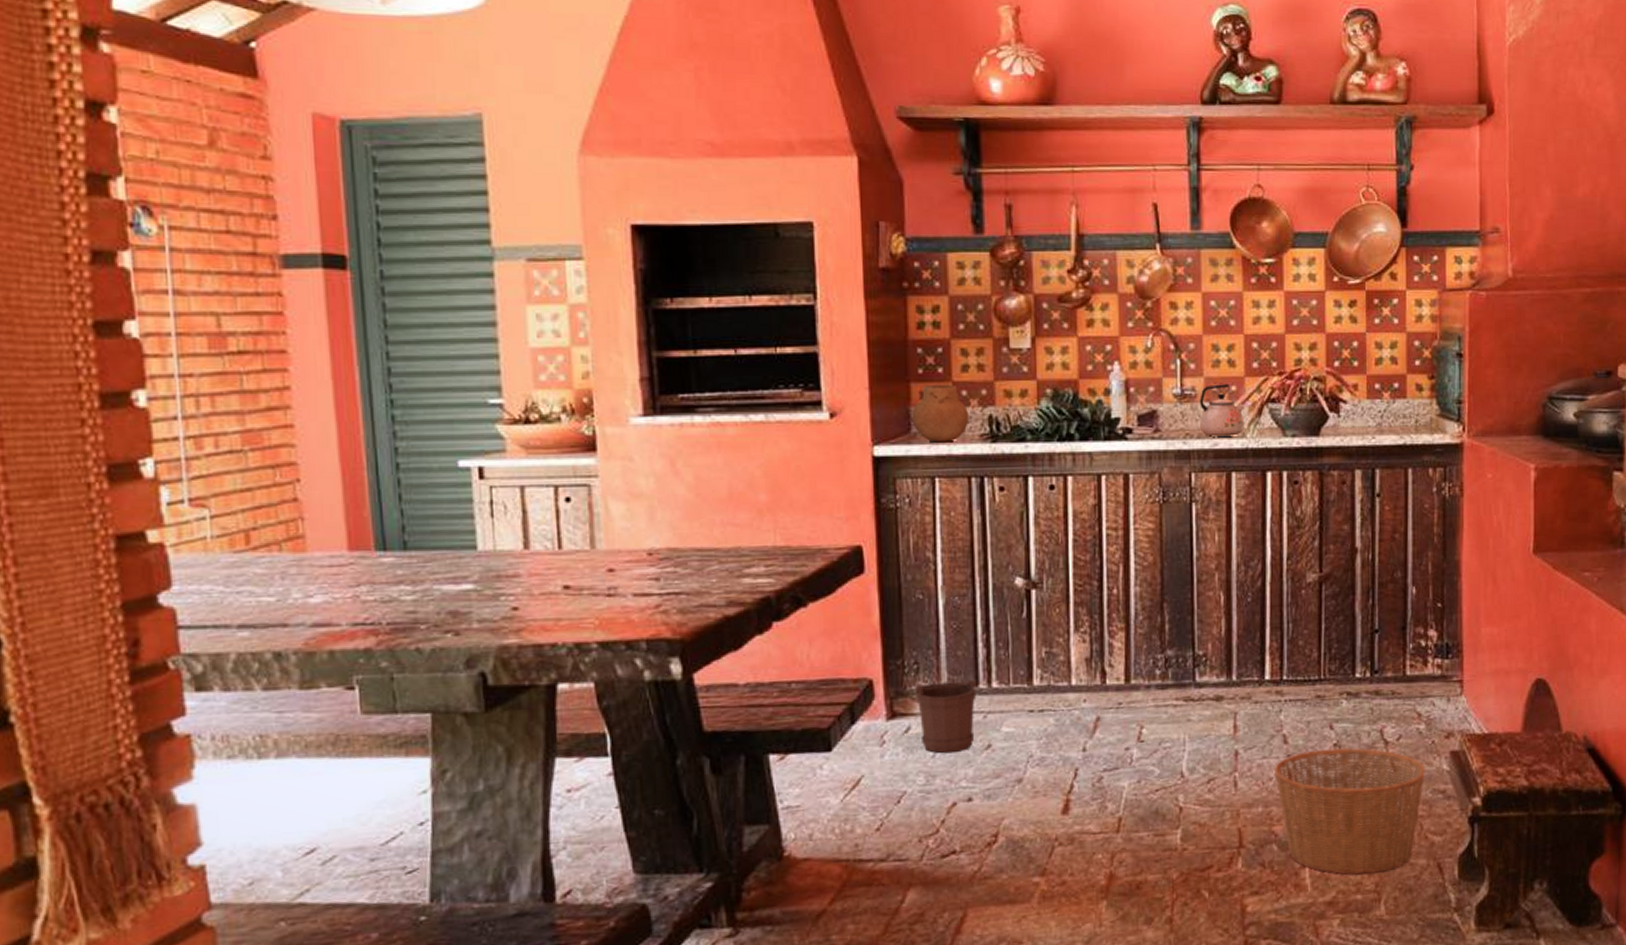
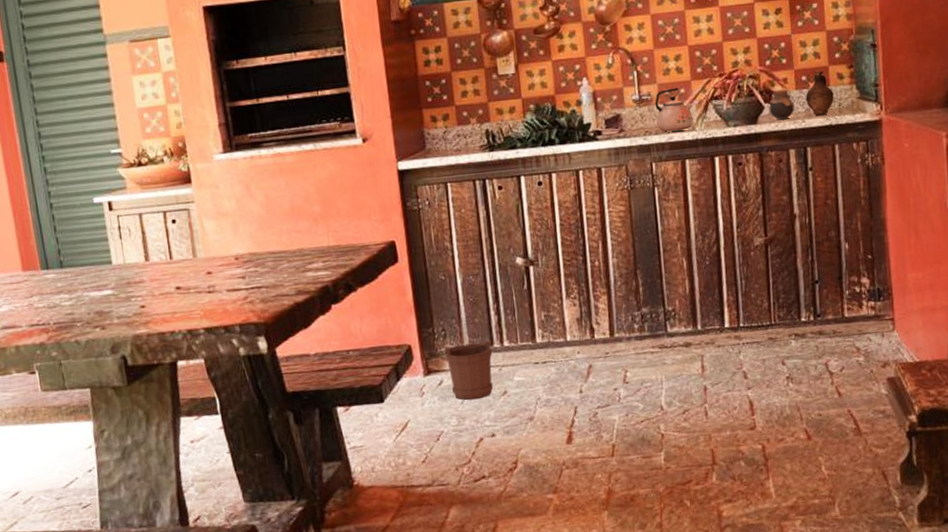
ceramic pot: present [911,384,970,443] -> none [425,108,471,156]
basket: present [1275,748,1426,875] -> none [738,379,867,484]
jar: none [1334,397,1365,434] -> present [769,89,795,120]
ceramic jug: none [1378,379,1410,433] -> present [806,70,834,116]

